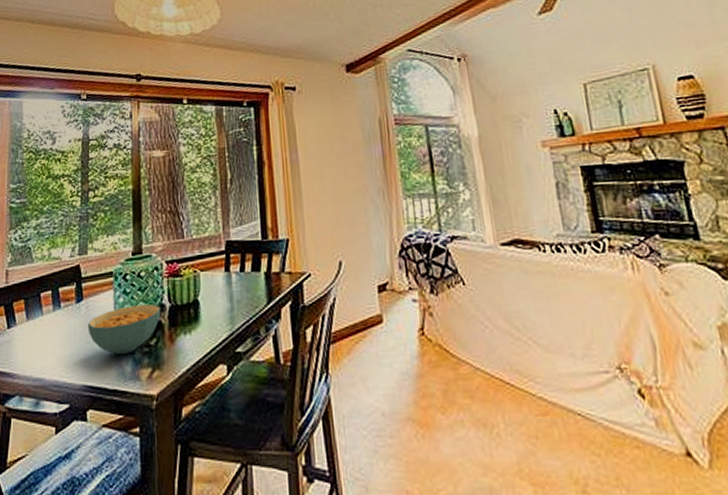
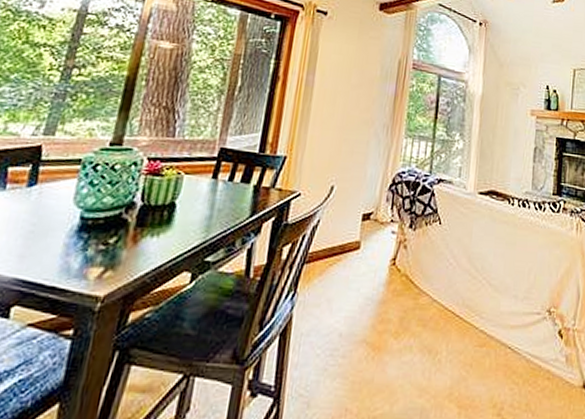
cereal bowl: present [87,304,161,355] -> none [35,198,131,250]

